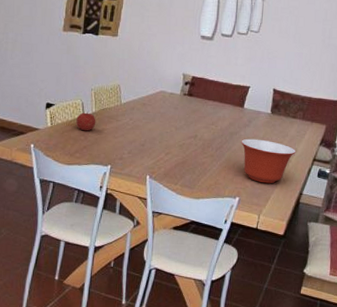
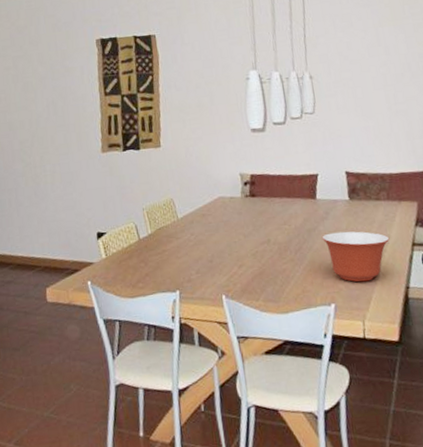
fruit: present [76,111,96,131] -> none [132,234,155,257]

